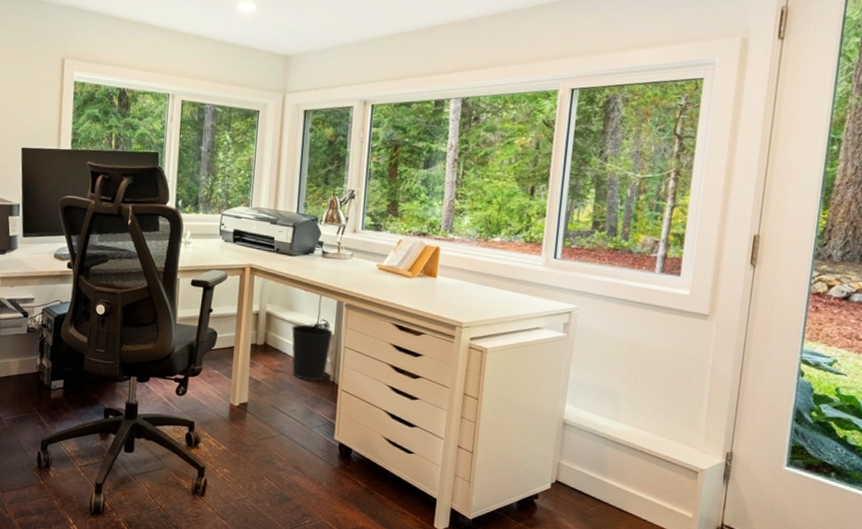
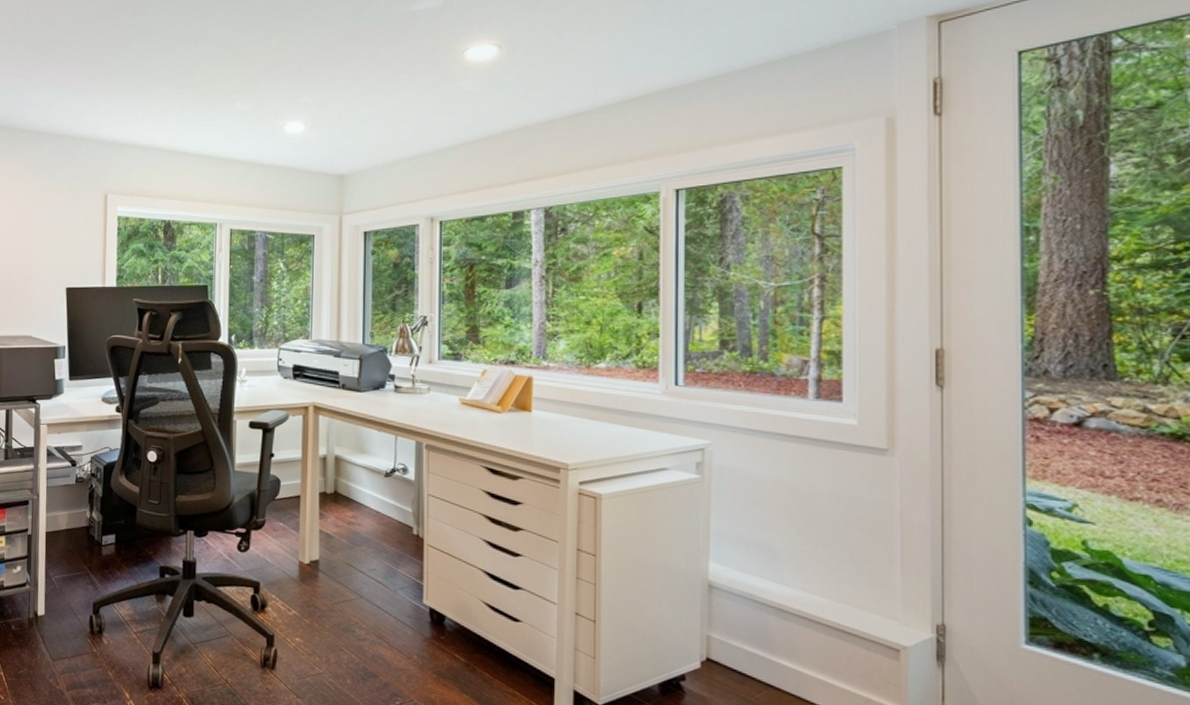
wastebasket: present [291,324,333,381] -> none [365,469,413,535]

